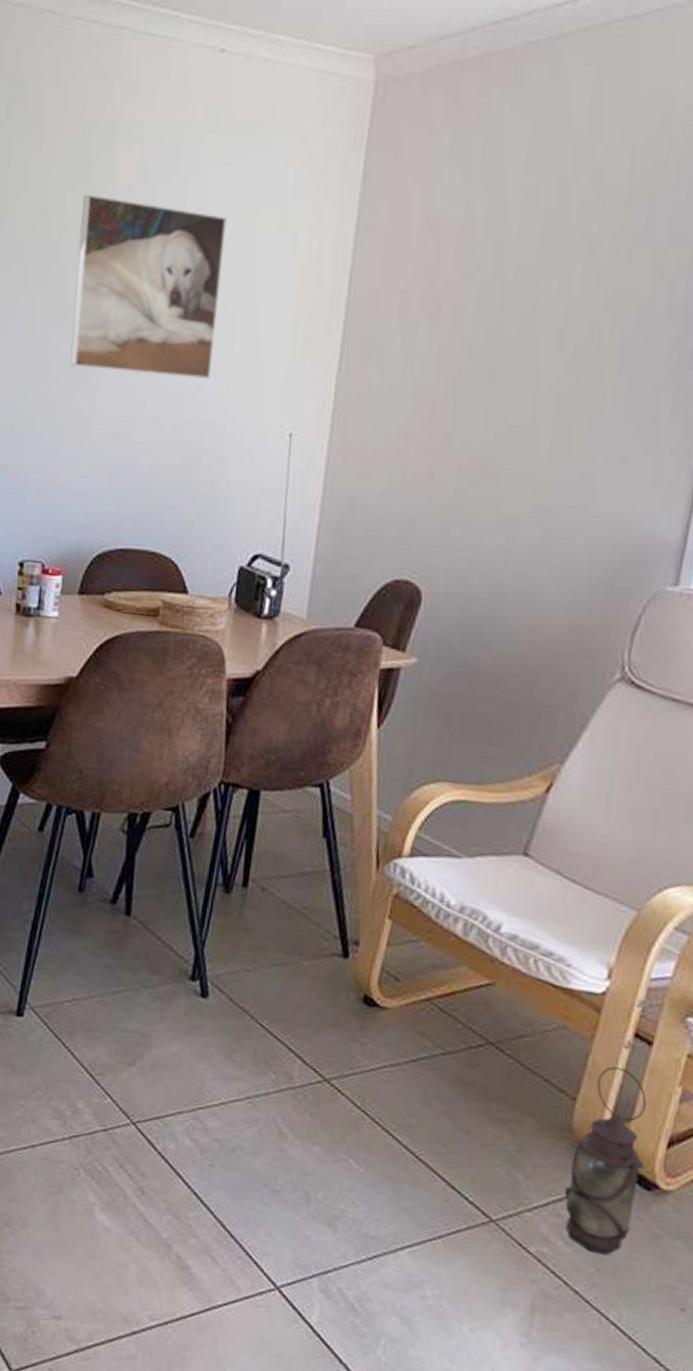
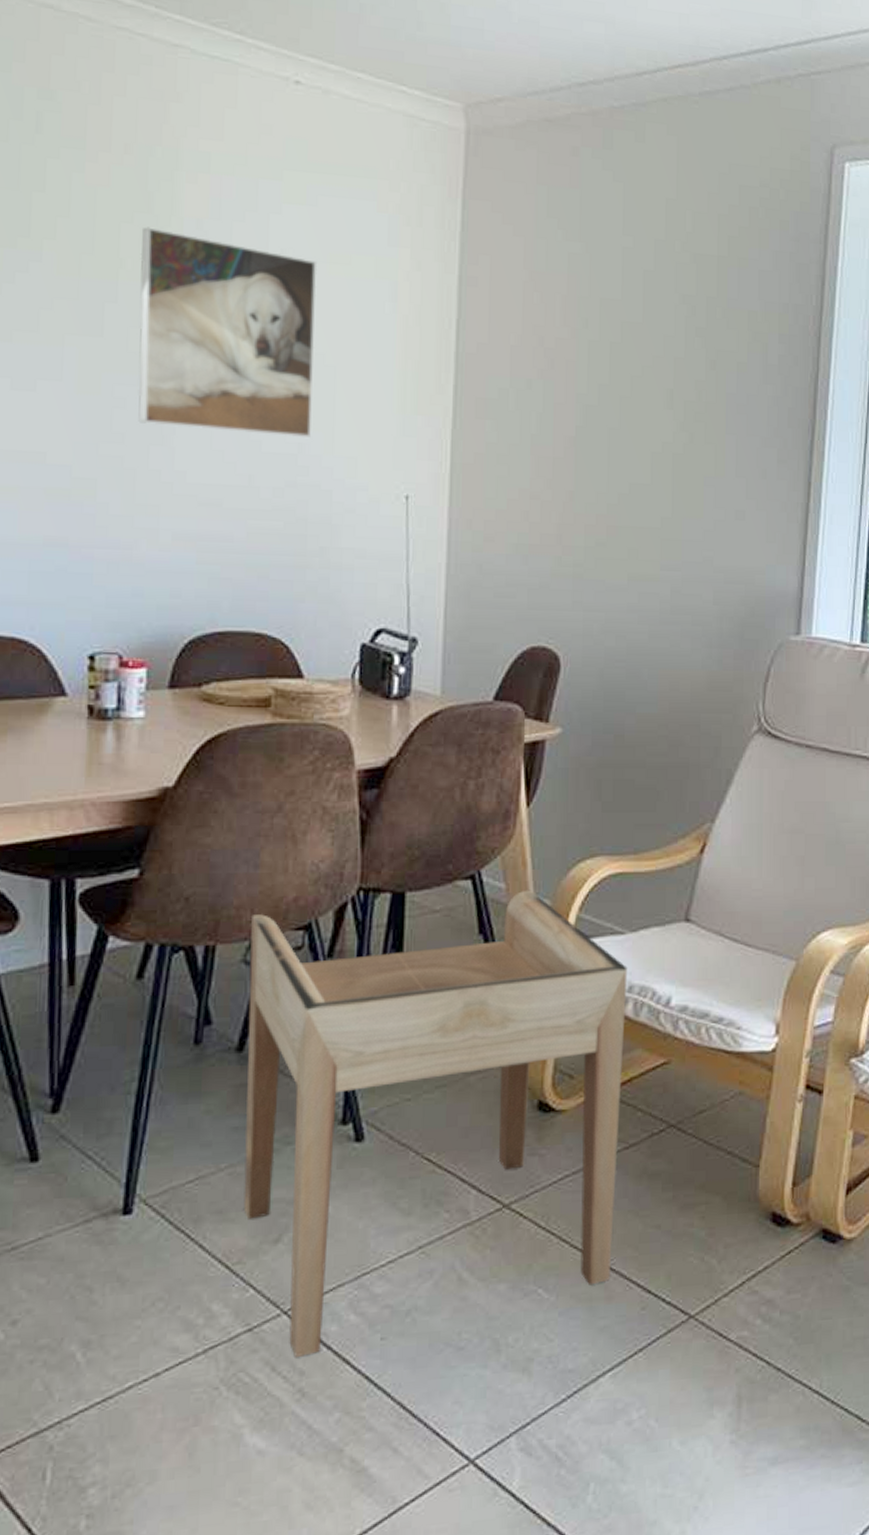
side table: none [107,792,461,1168] -> present [243,890,628,1357]
lantern: present [564,1066,647,1255] -> none [757,1123,828,1322]

